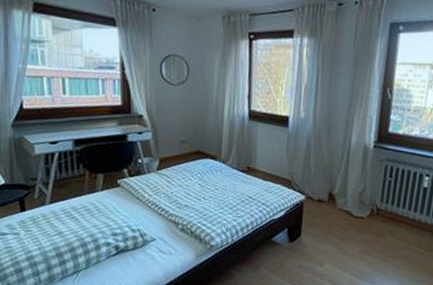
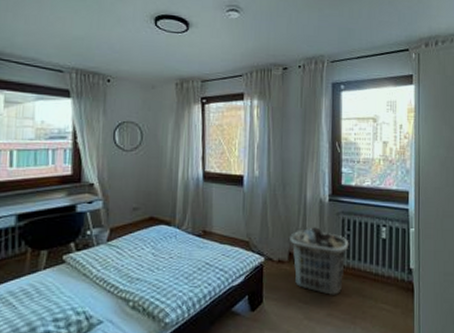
clothes hamper: none [331,171,390,235] -> present [290,227,349,295]

